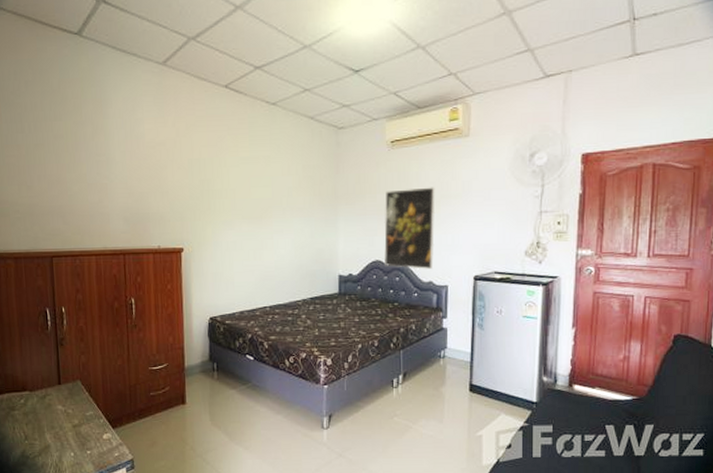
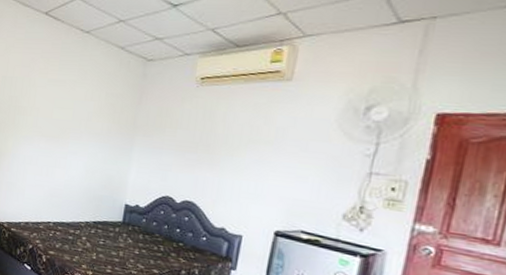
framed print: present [384,187,435,269] -> none [175,128,243,215]

